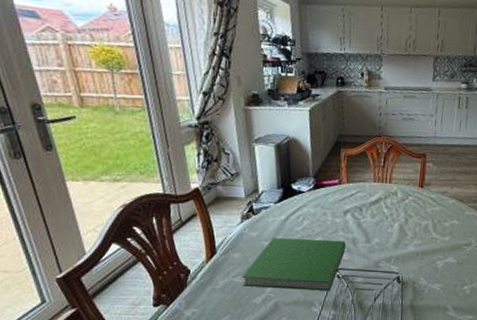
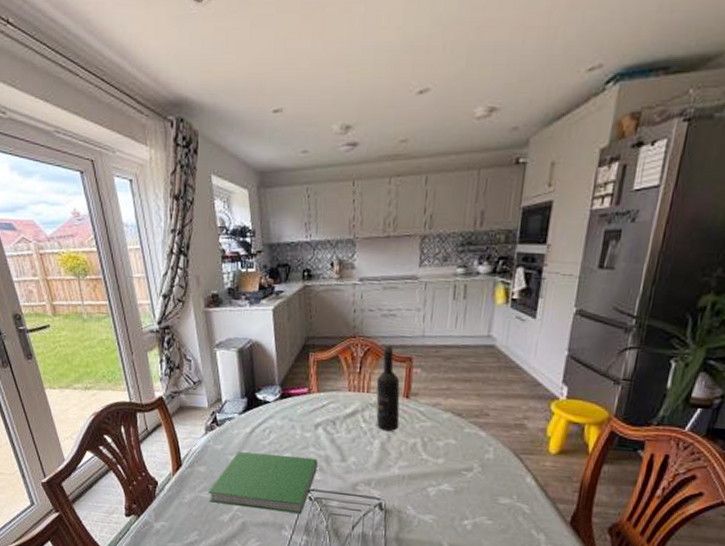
wine bottle: none [396,142,416,215] -> present [376,344,400,431]

